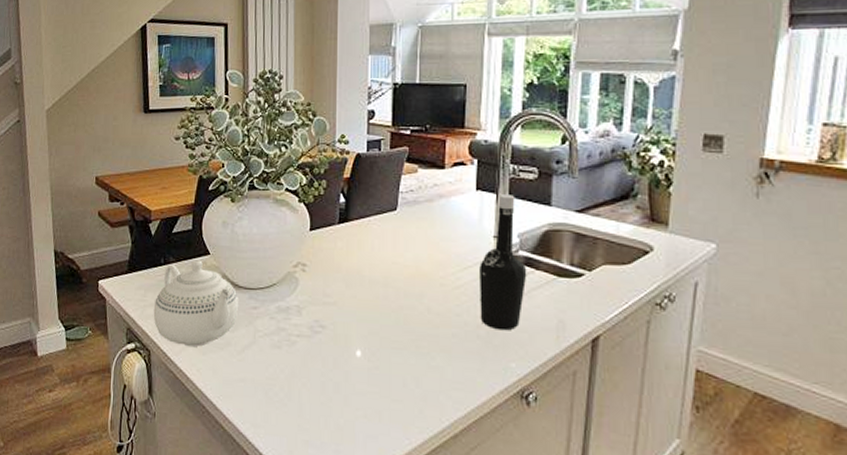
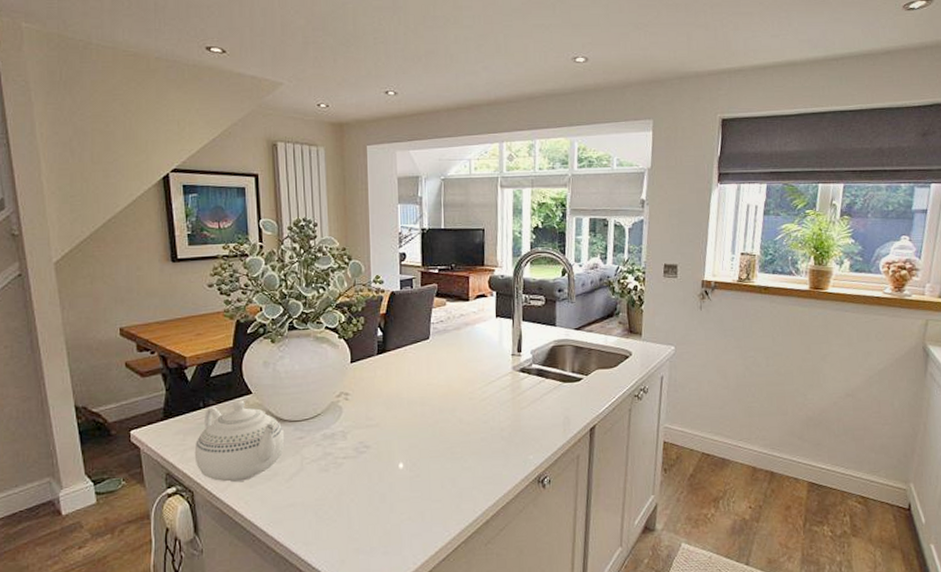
bottle: present [480,193,527,331] -> none [501,318,539,431]

